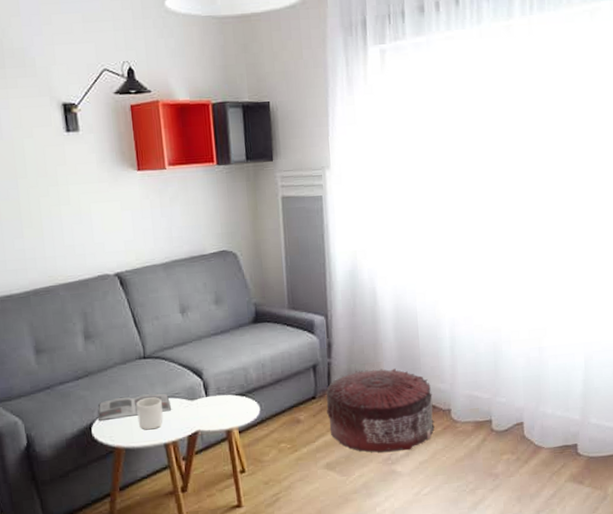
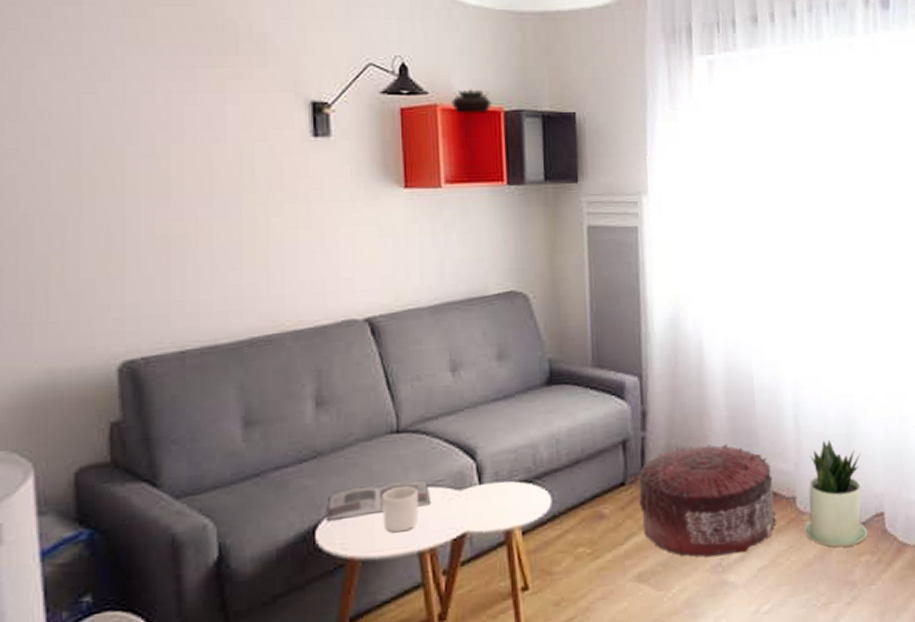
succulent plant: none [170,86,202,108] -> present [451,89,492,114]
planter: none [457,365,509,449] -> present [804,439,868,548]

